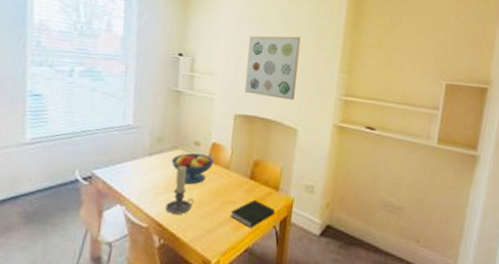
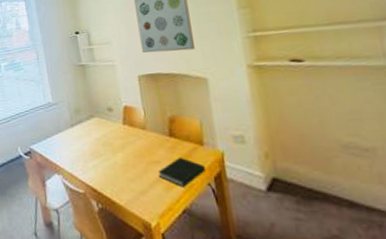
candle holder: present [165,165,194,214] -> none [95,132,120,179]
fruit bowl: present [171,153,215,185] -> none [90,118,130,149]

